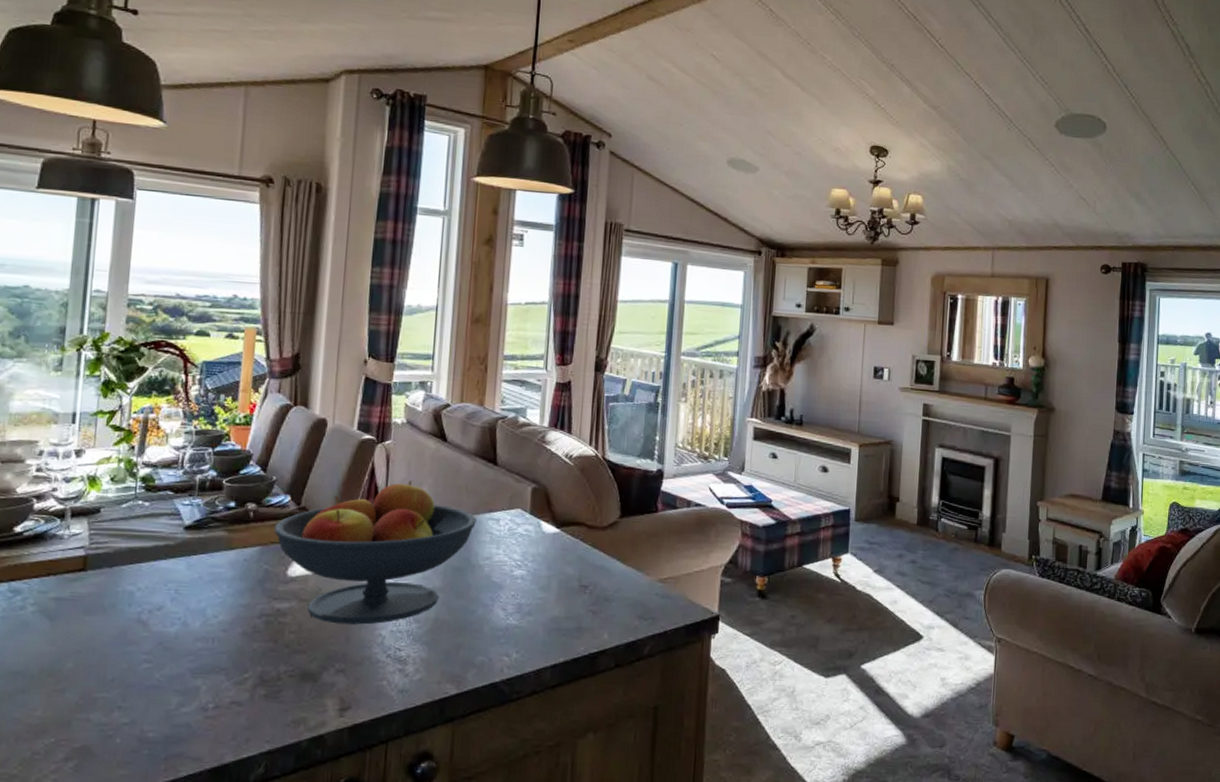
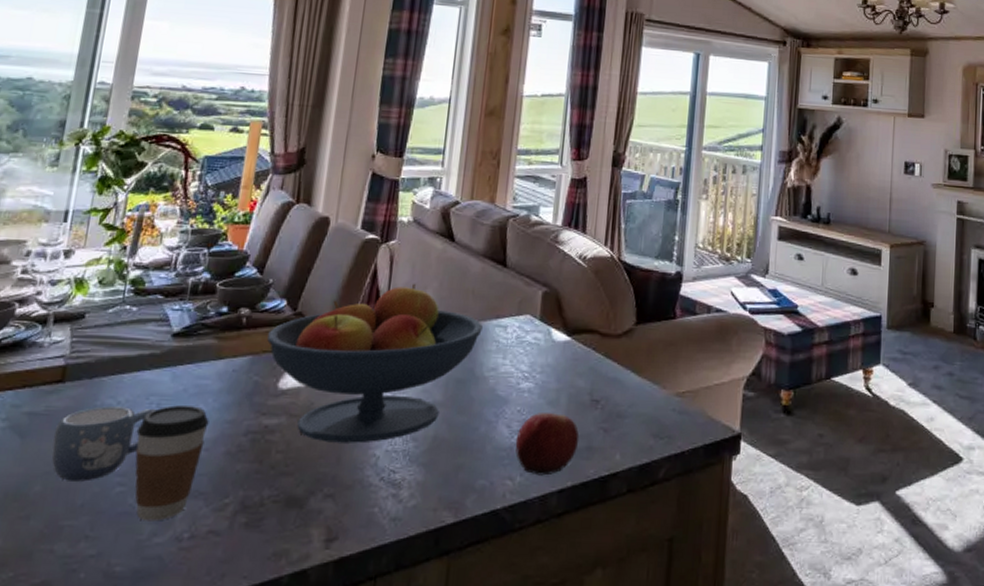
mug: none [80,592,174,659] -> present [51,406,156,482]
coffee cup: none [157,591,225,694] -> present [135,405,209,521]
apple: none [510,597,570,653] -> present [515,413,580,476]

